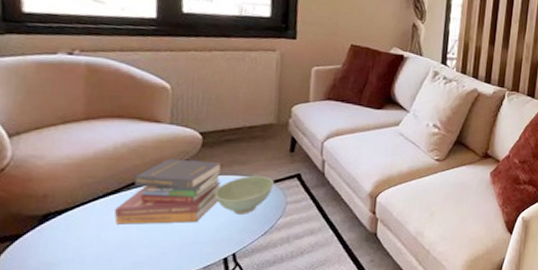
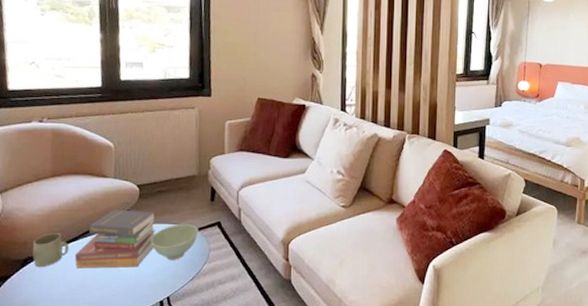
mug: none [54,185,107,223] -> present [32,233,69,267]

